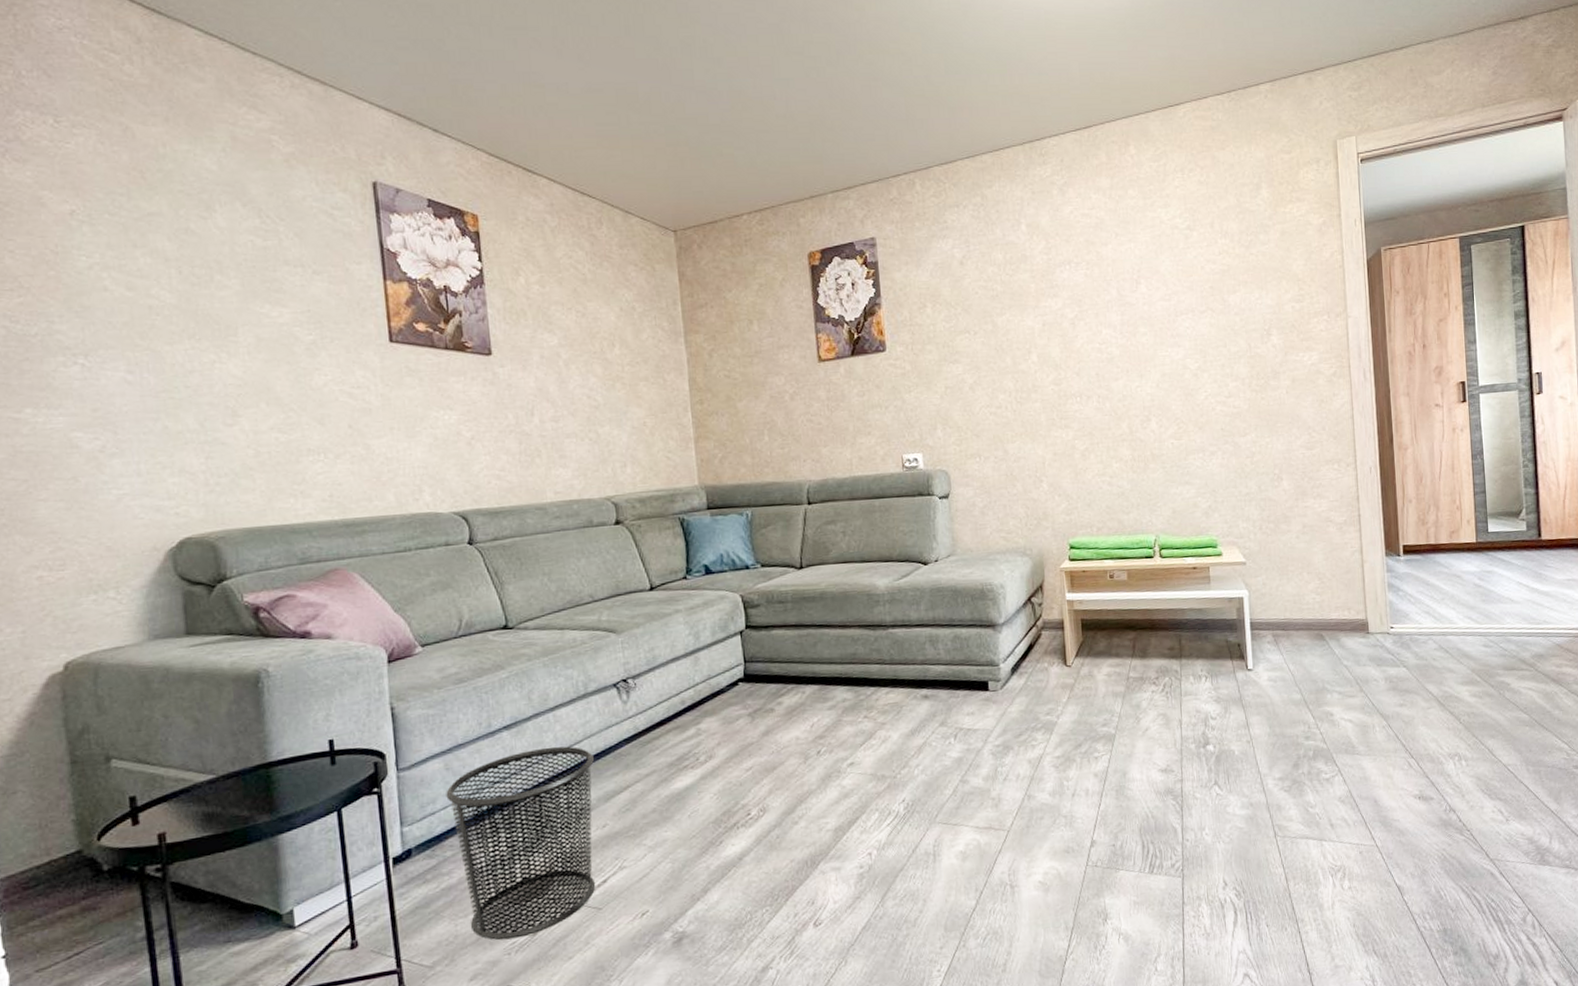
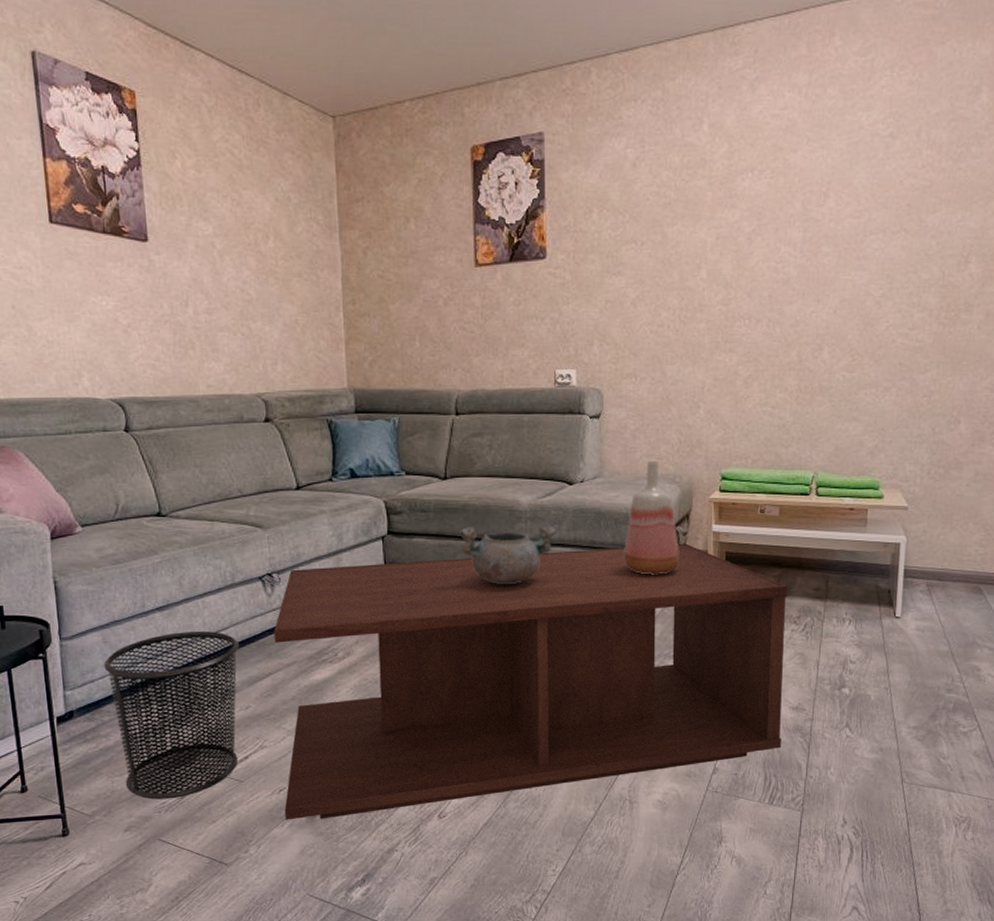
coffee table: none [631,614,1155,947] -> present [274,543,787,820]
decorative bowl: none [818,607,915,671] -> present [459,526,556,585]
vase: none [983,535,1038,649] -> present [624,460,680,575]

